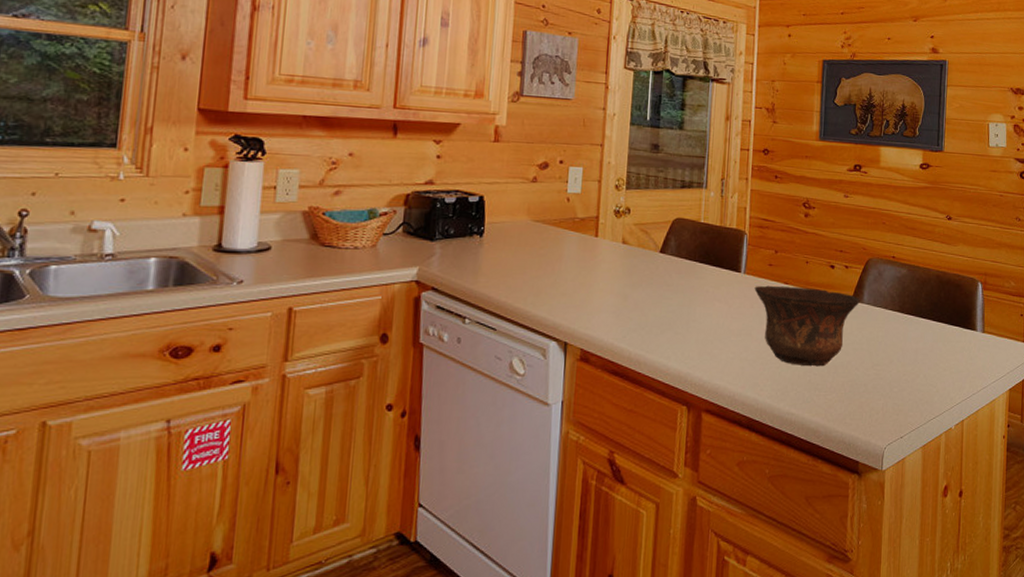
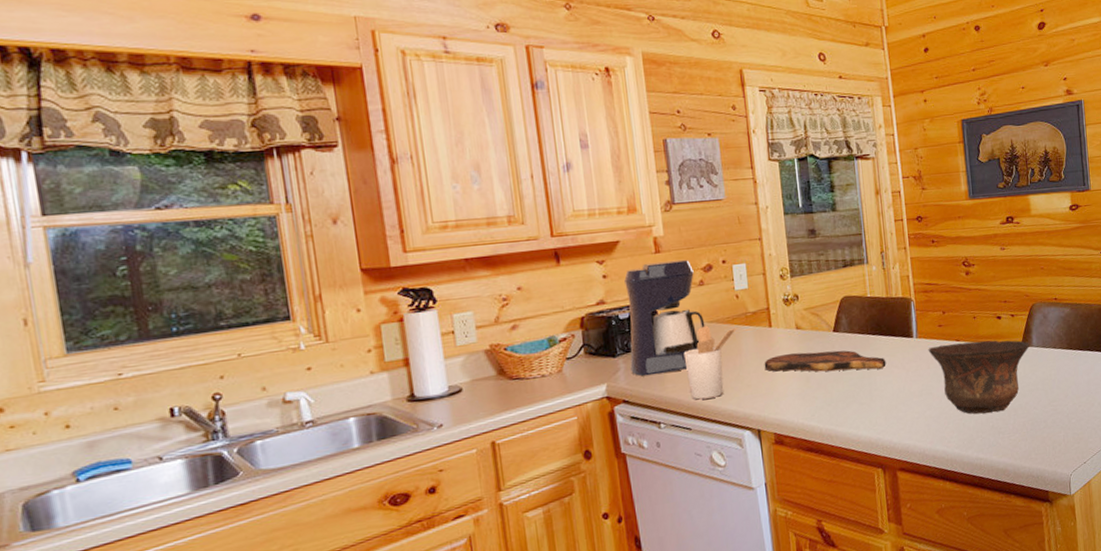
coffee maker: none [446,150,531,267] -> present [623,259,705,377]
utensil holder: none [502,224,563,300] -> present [683,325,738,400]
cutting board: none [583,268,709,299] -> present [764,350,886,372]

